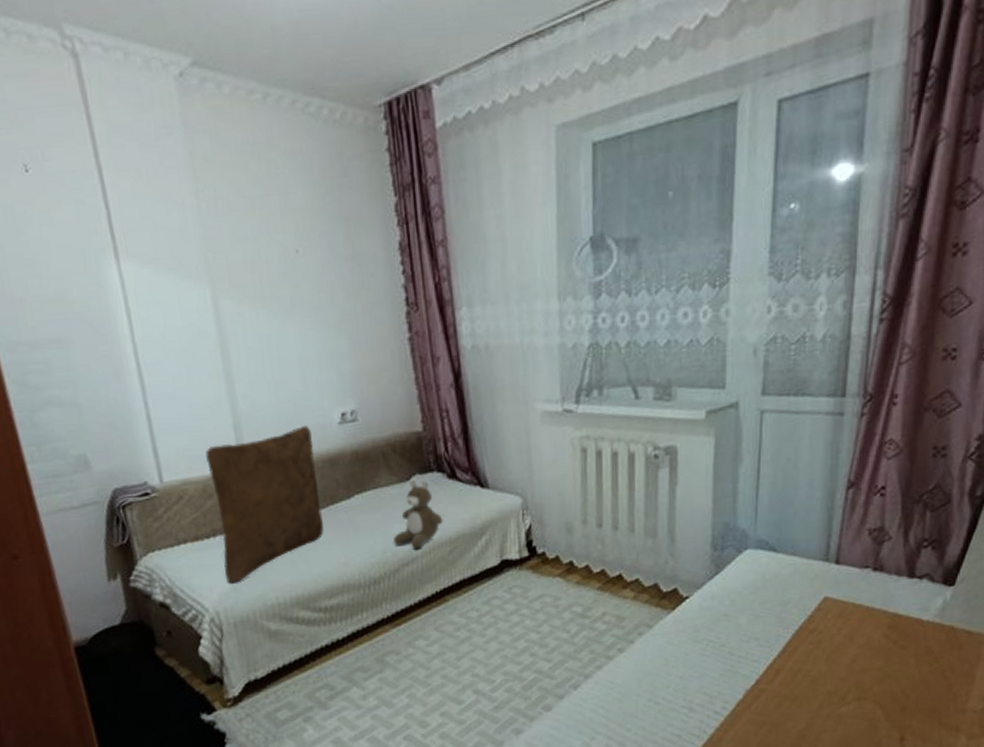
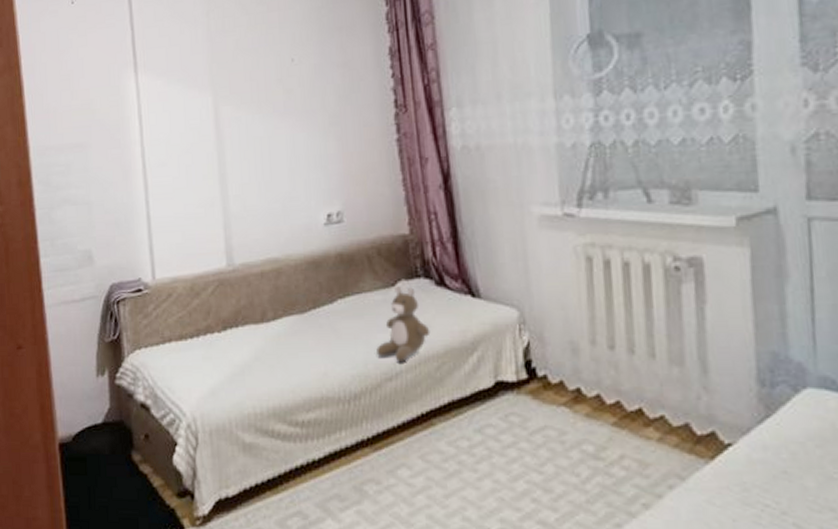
pillow: present [205,425,324,584] -> none [196,225,305,388]

